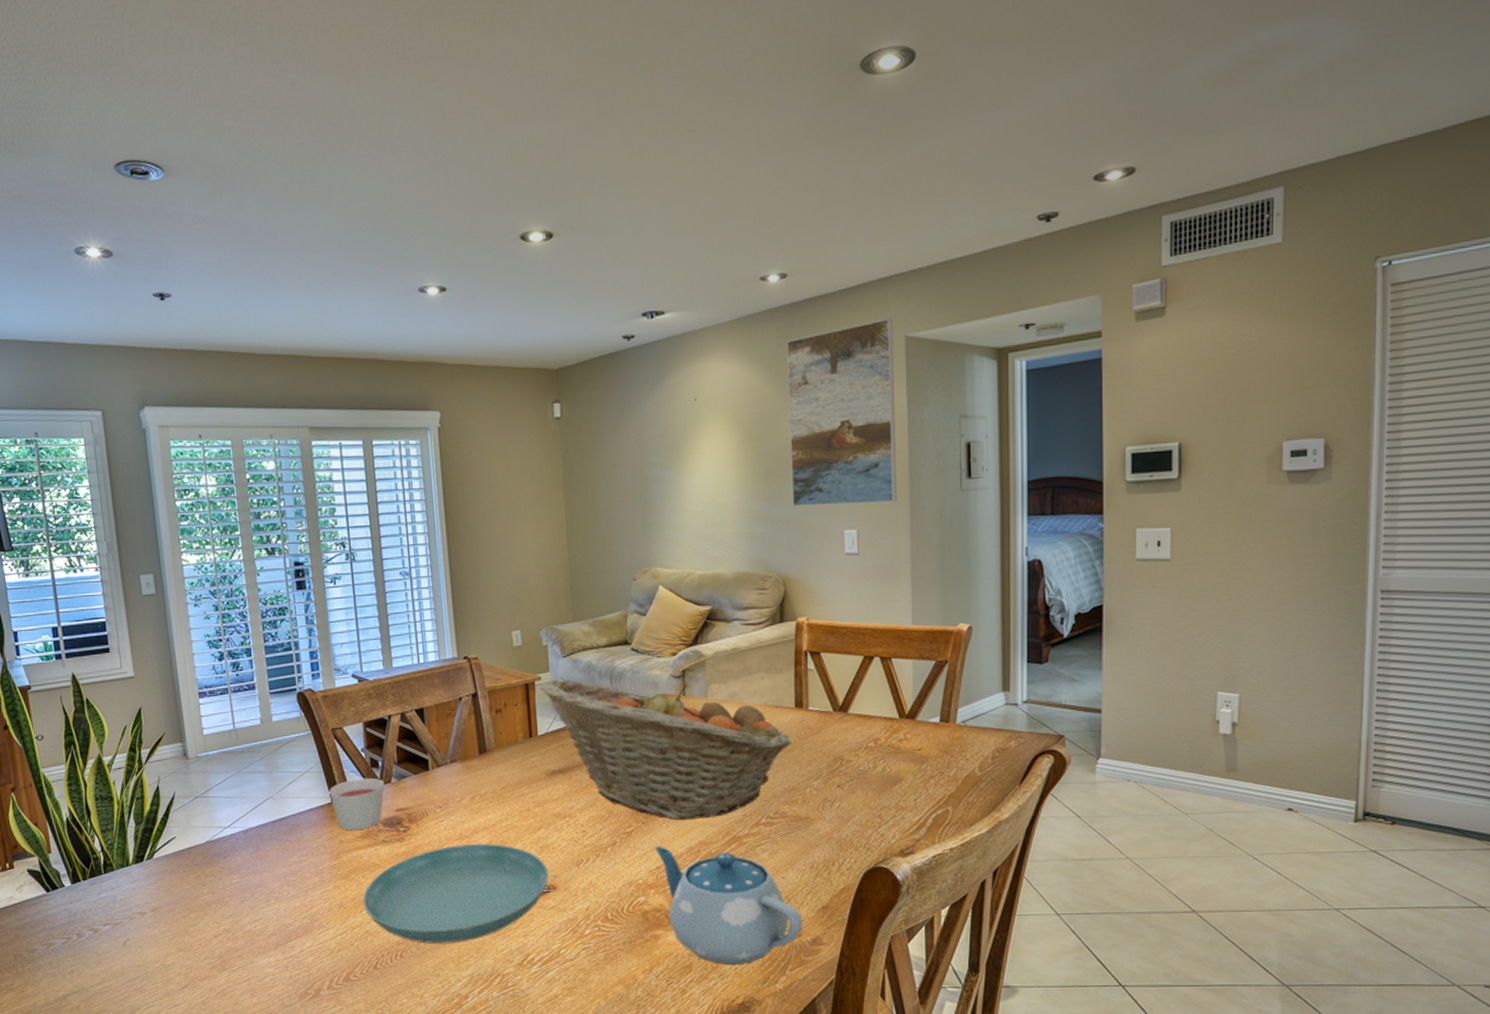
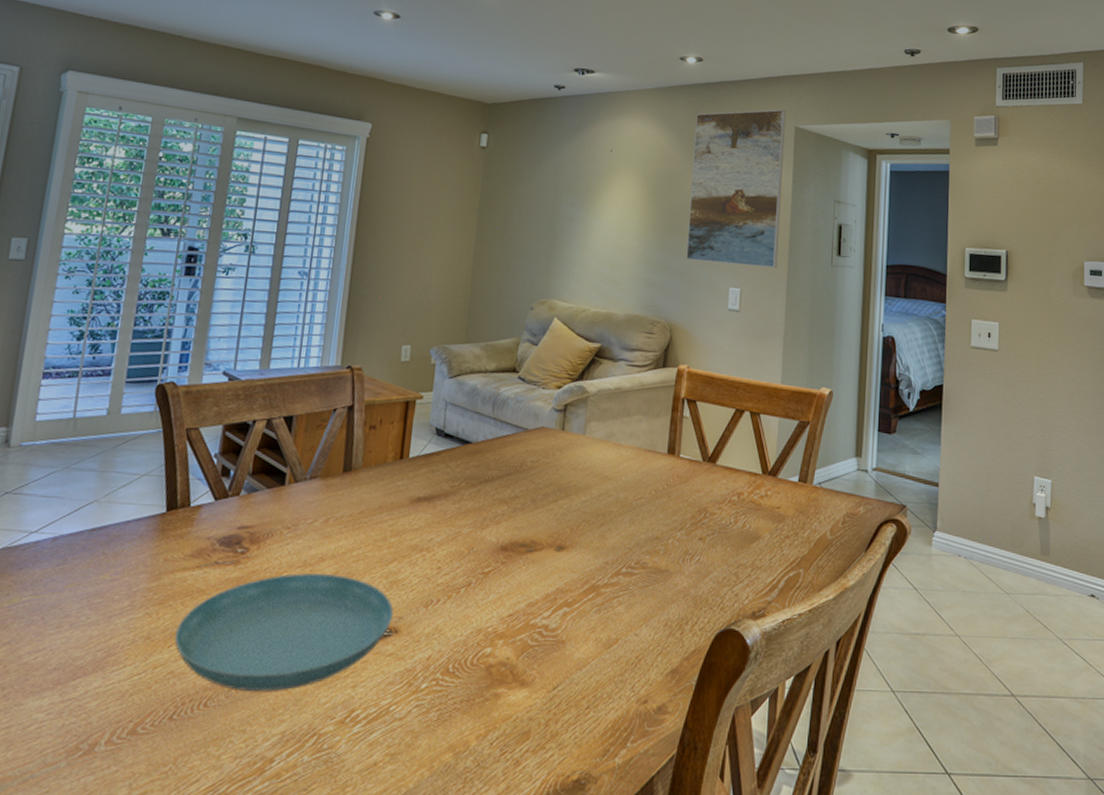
candle: present [329,777,385,831] -> none [165,487,232,548]
fruit basket: present [540,680,793,821] -> none [420,400,662,564]
teapot: present [654,846,803,966] -> none [510,590,651,734]

